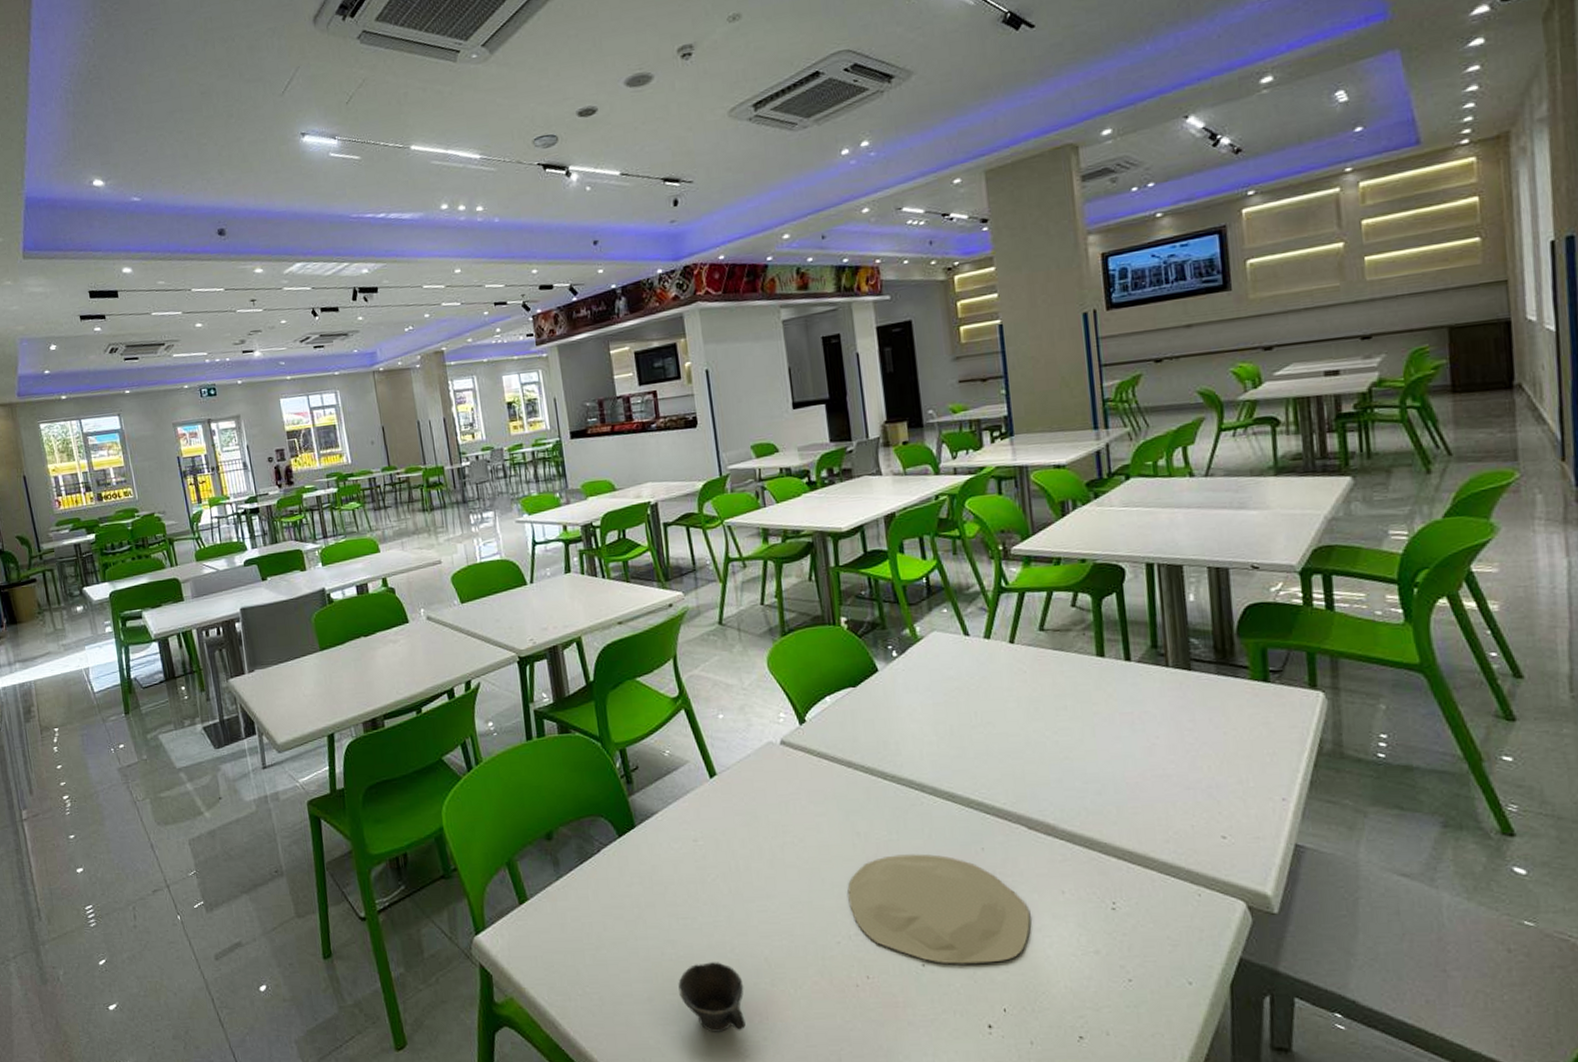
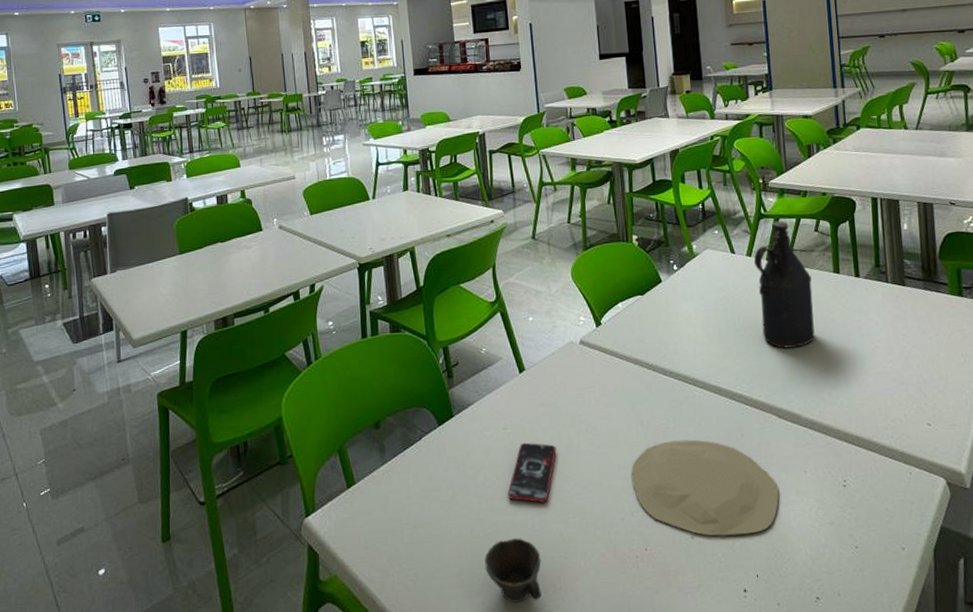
smartphone: none [702,856,757,923] -> present [508,442,557,503]
bottle: none [993,595,1074,748] -> present [753,220,815,349]

